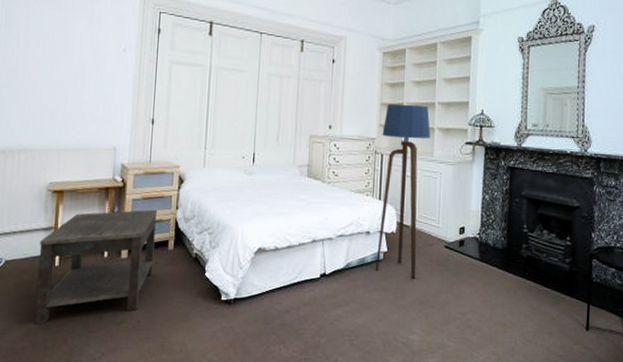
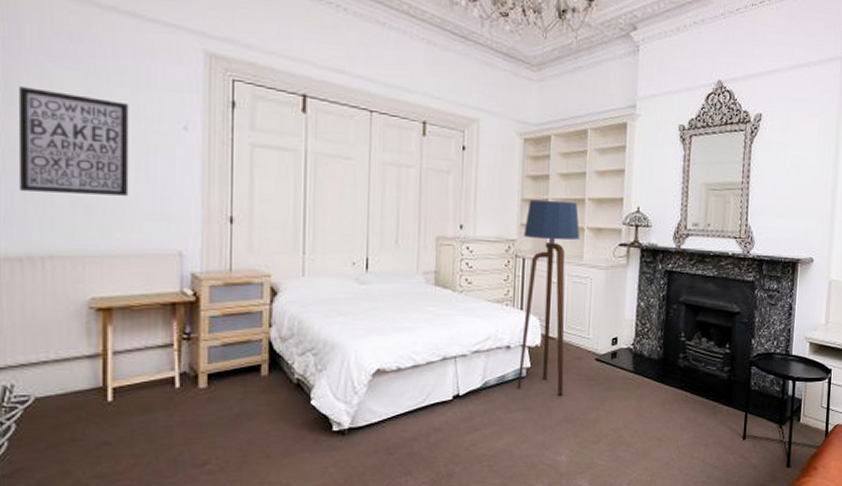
wall art: none [8,23,86,103] -> present [18,87,129,196]
side table: present [34,209,158,324] -> none [84,327,245,473]

